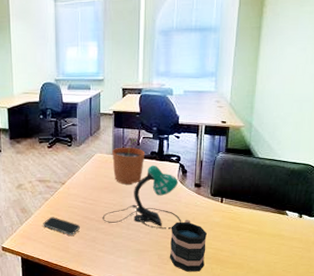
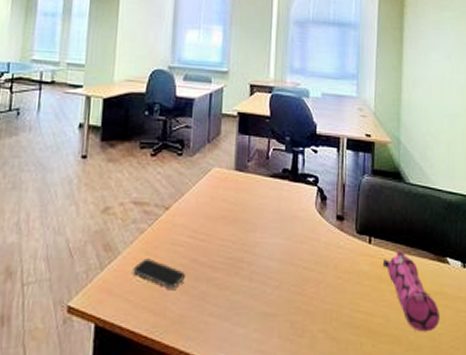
desk lamp: present [102,165,181,229] -> none [216,187,320,281]
plant pot: present [112,138,146,185] -> none [234,150,276,213]
mug: present [169,219,207,272] -> none [305,267,353,349]
pencil case: none [231,207,276,261] -> present [382,251,439,332]

